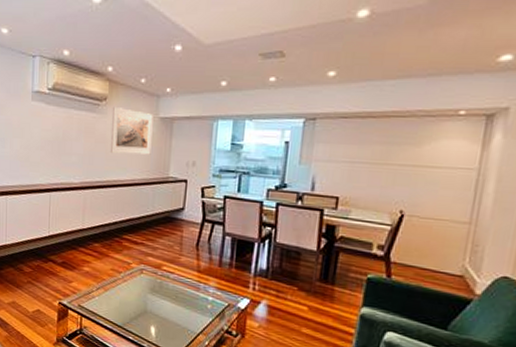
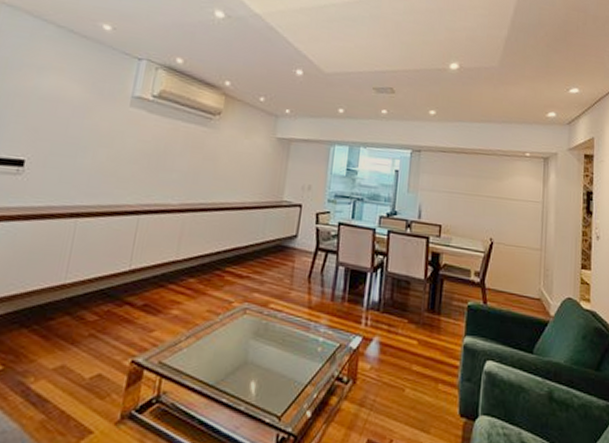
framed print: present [109,106,153,155] -> none [219,122,270,176]

